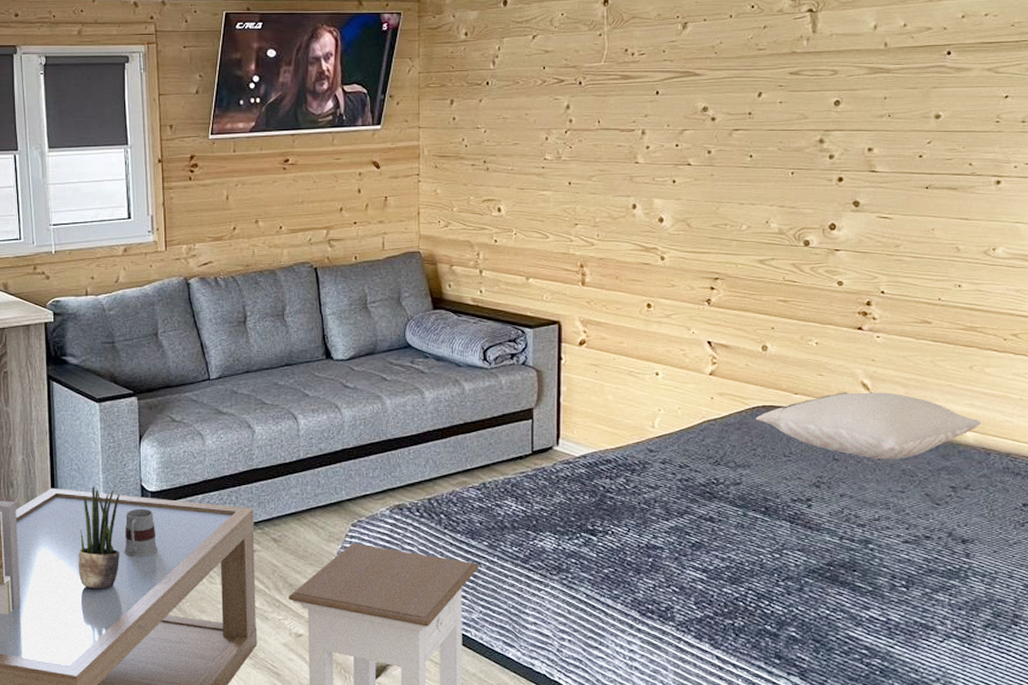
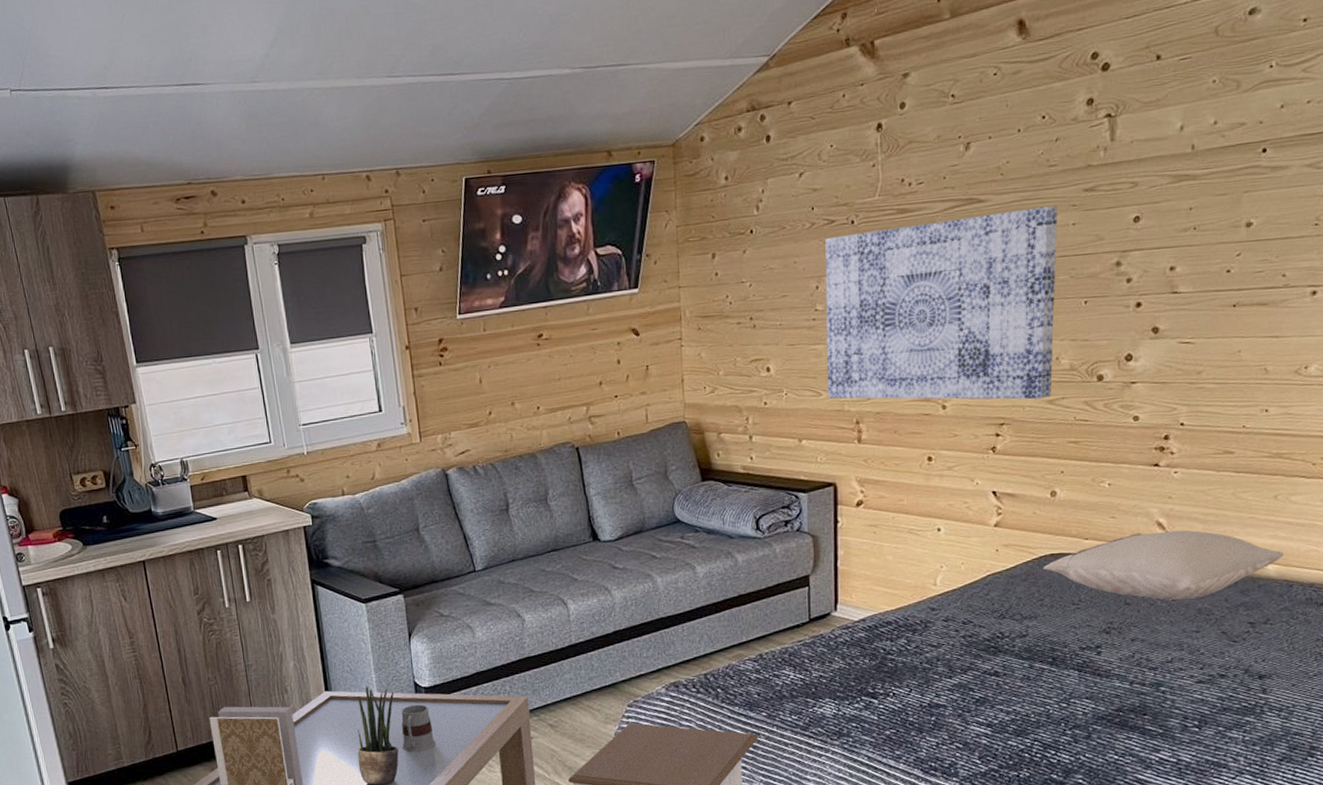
wall art: none [554,85,766,258] -> present [825,206,1057,400]

